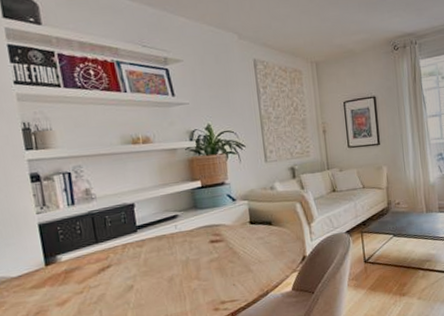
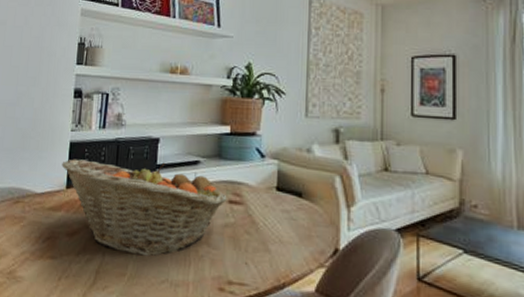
fruit basket: none [34,223,209,306] -> present [62,159,227,257]

